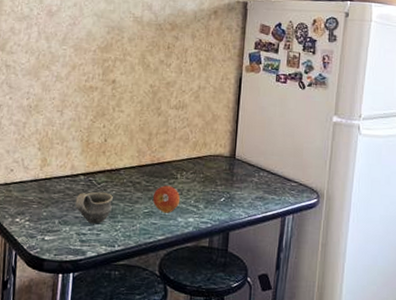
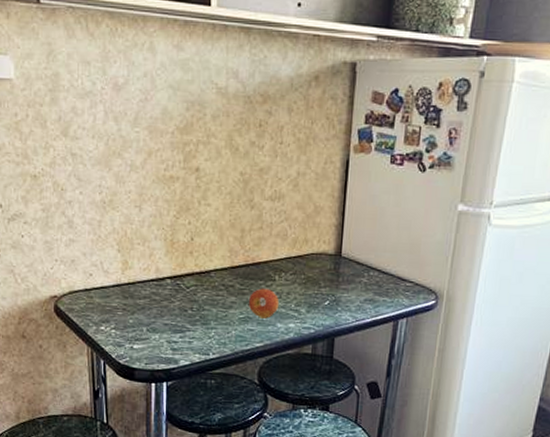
cup: present [75,191,113,224] -> none [163,296,204,331]

